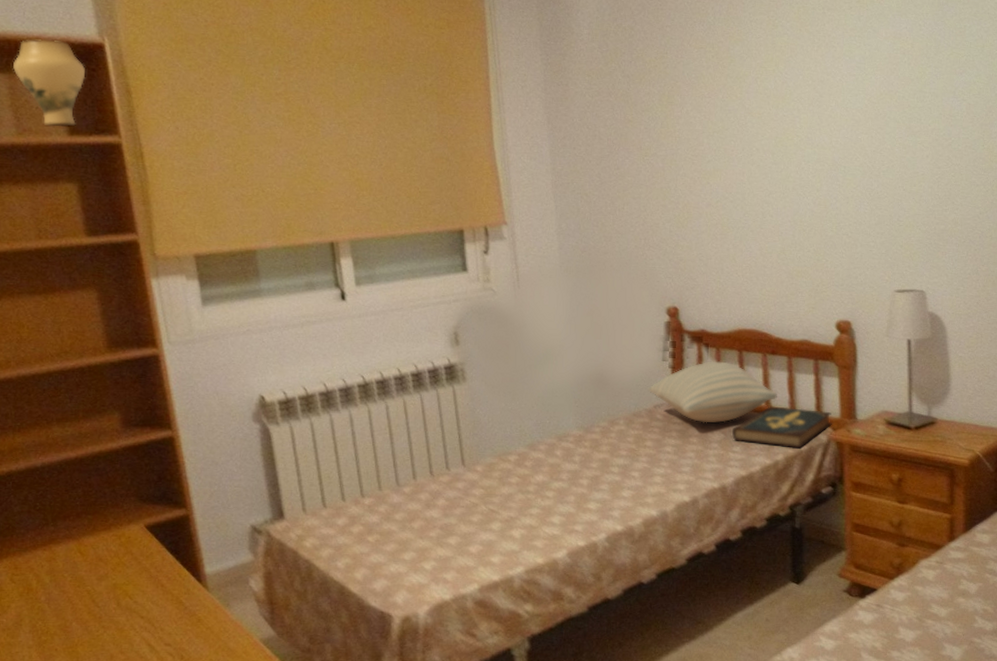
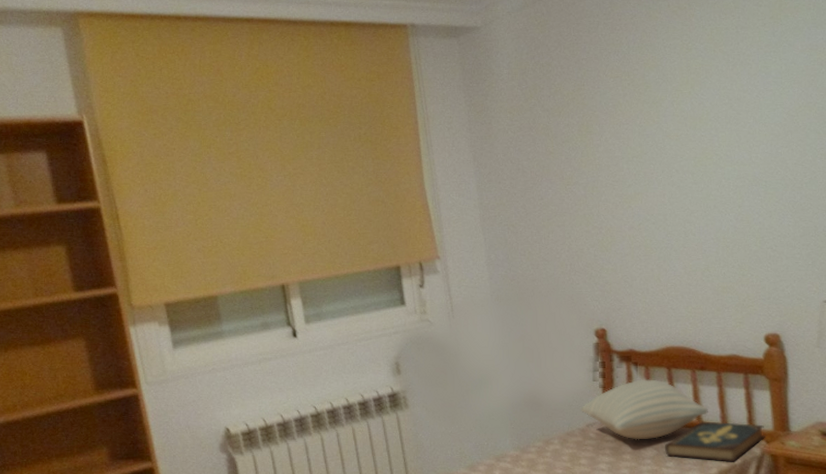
vase: present [13,39,86,127] -> none [10,121,69,197]

